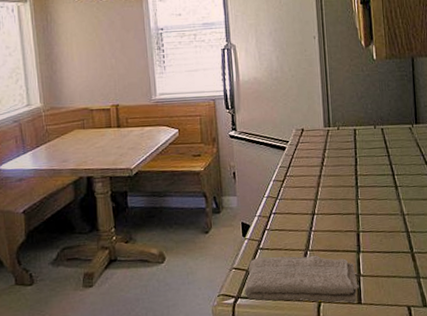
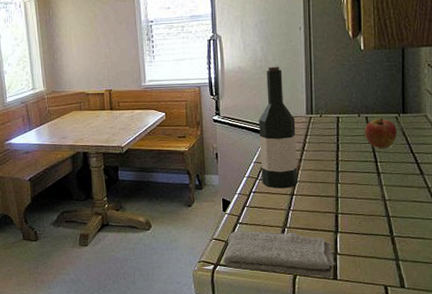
wine bottle: none [277,77,318,208] -> present [259,66,298,189]
apple: none [381,129,412,161] -> present [365,117,397,148]

